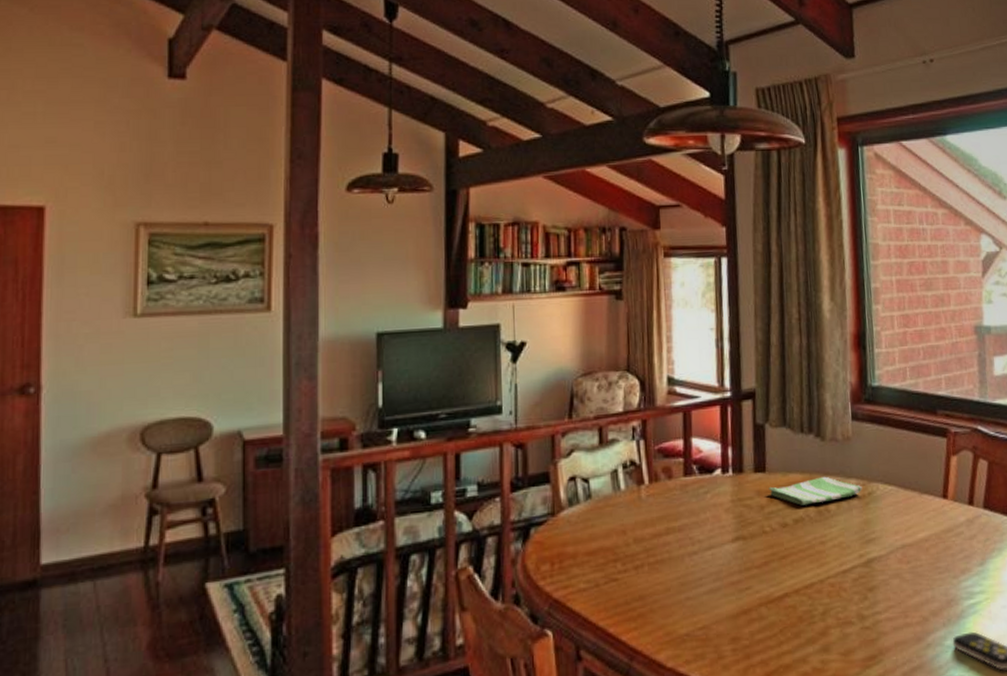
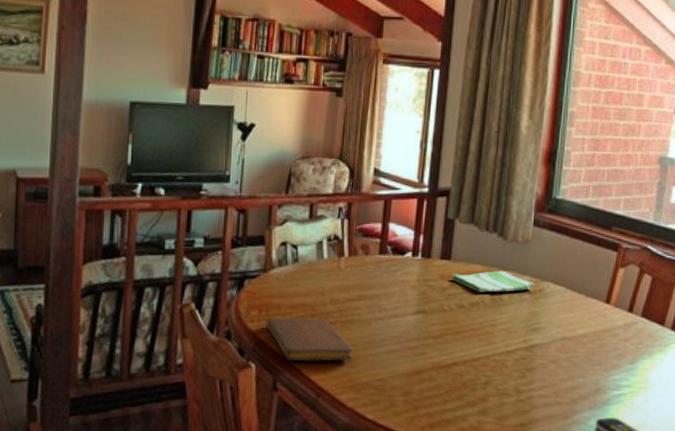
notebook: none [560,563,667,621] -> present [266,318,353,362]

